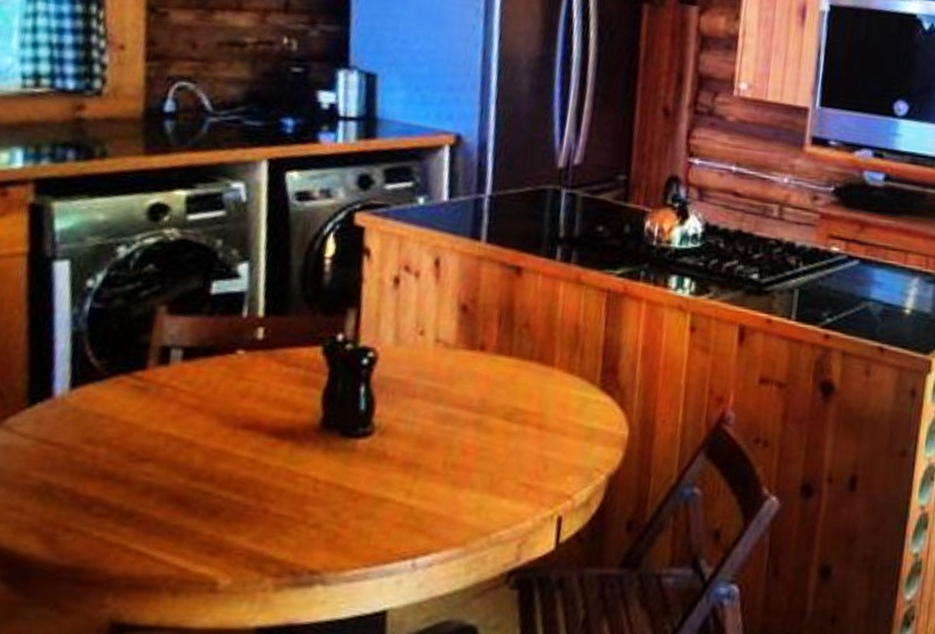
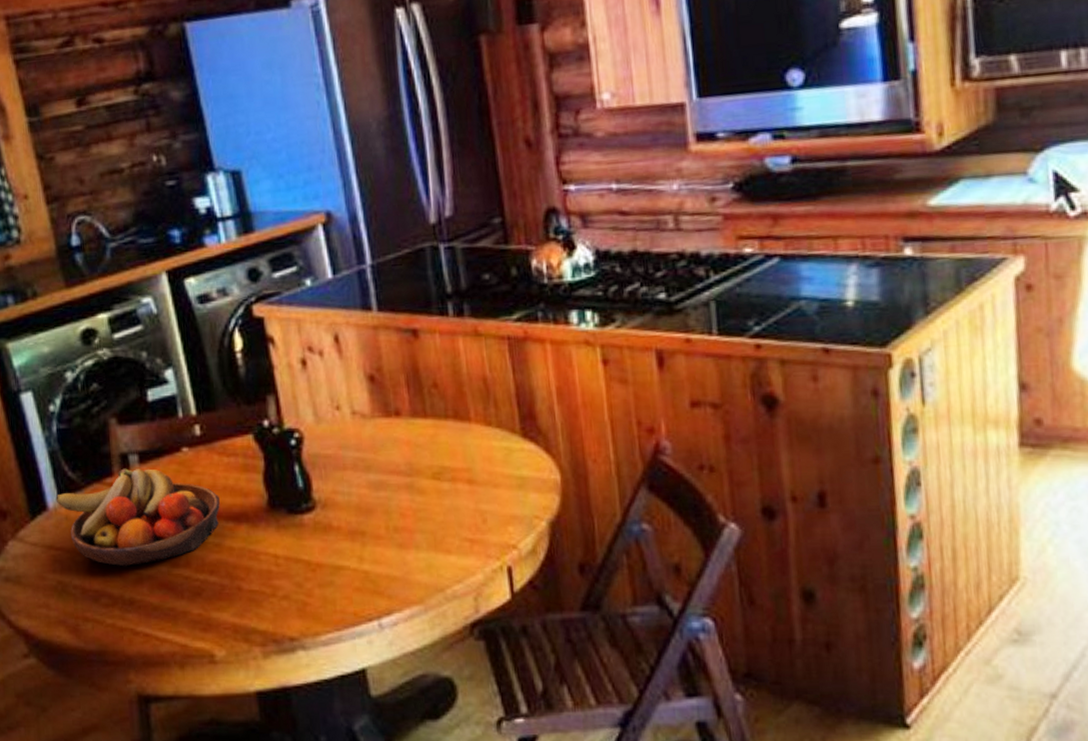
fruit bowl: none [66,362,268,474] -> present [55,468,220,567]

